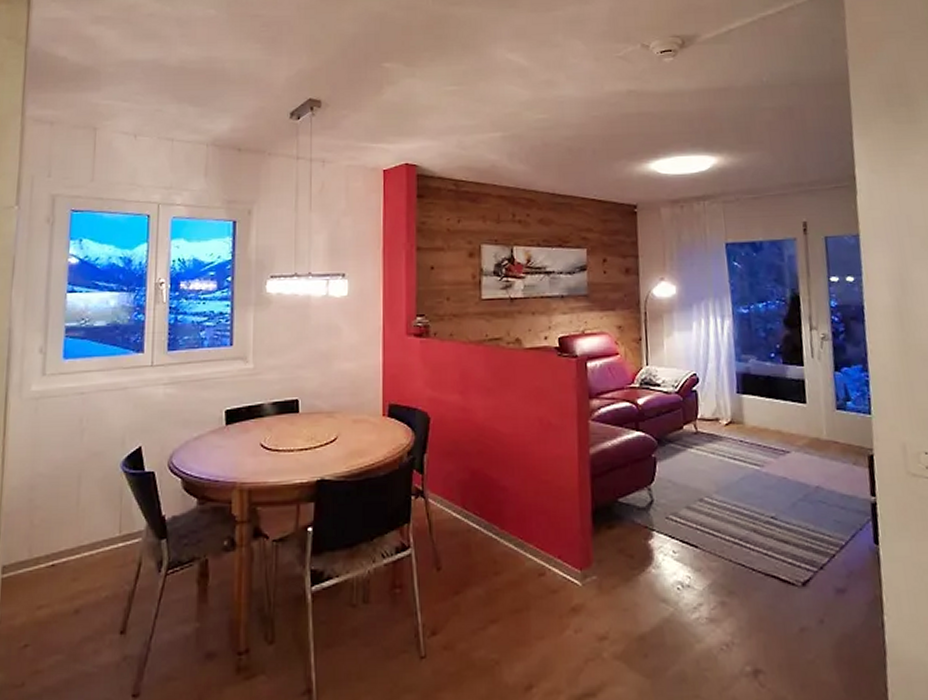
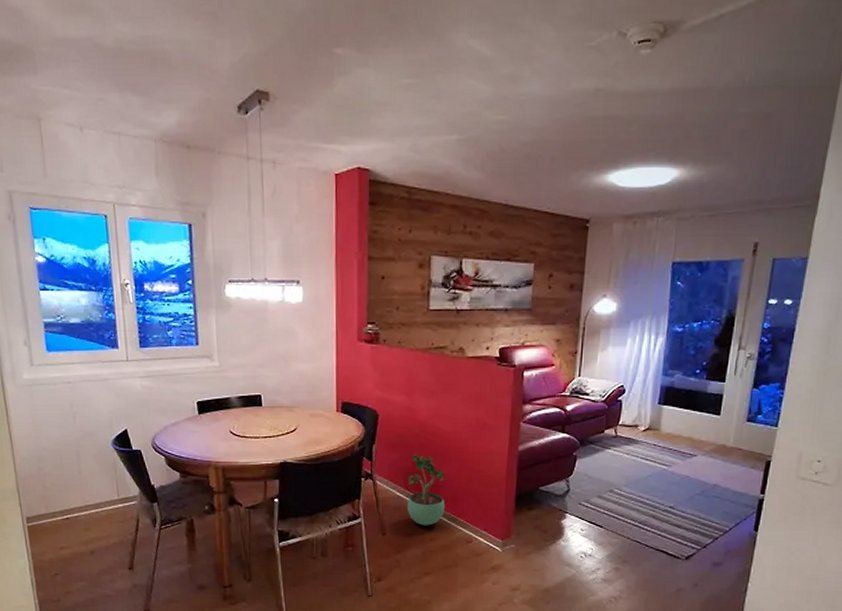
potted plant: none [463,463,511,556] -> present [406,454,446,526]

